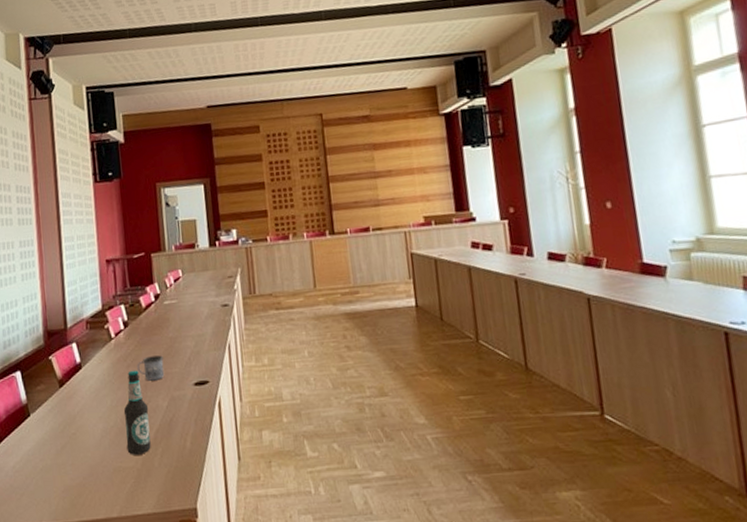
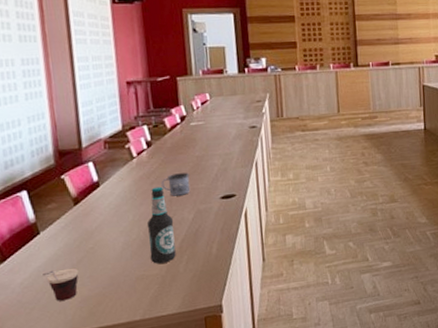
cup: none [32,454,63,489] -> present [43,268,79,301]

